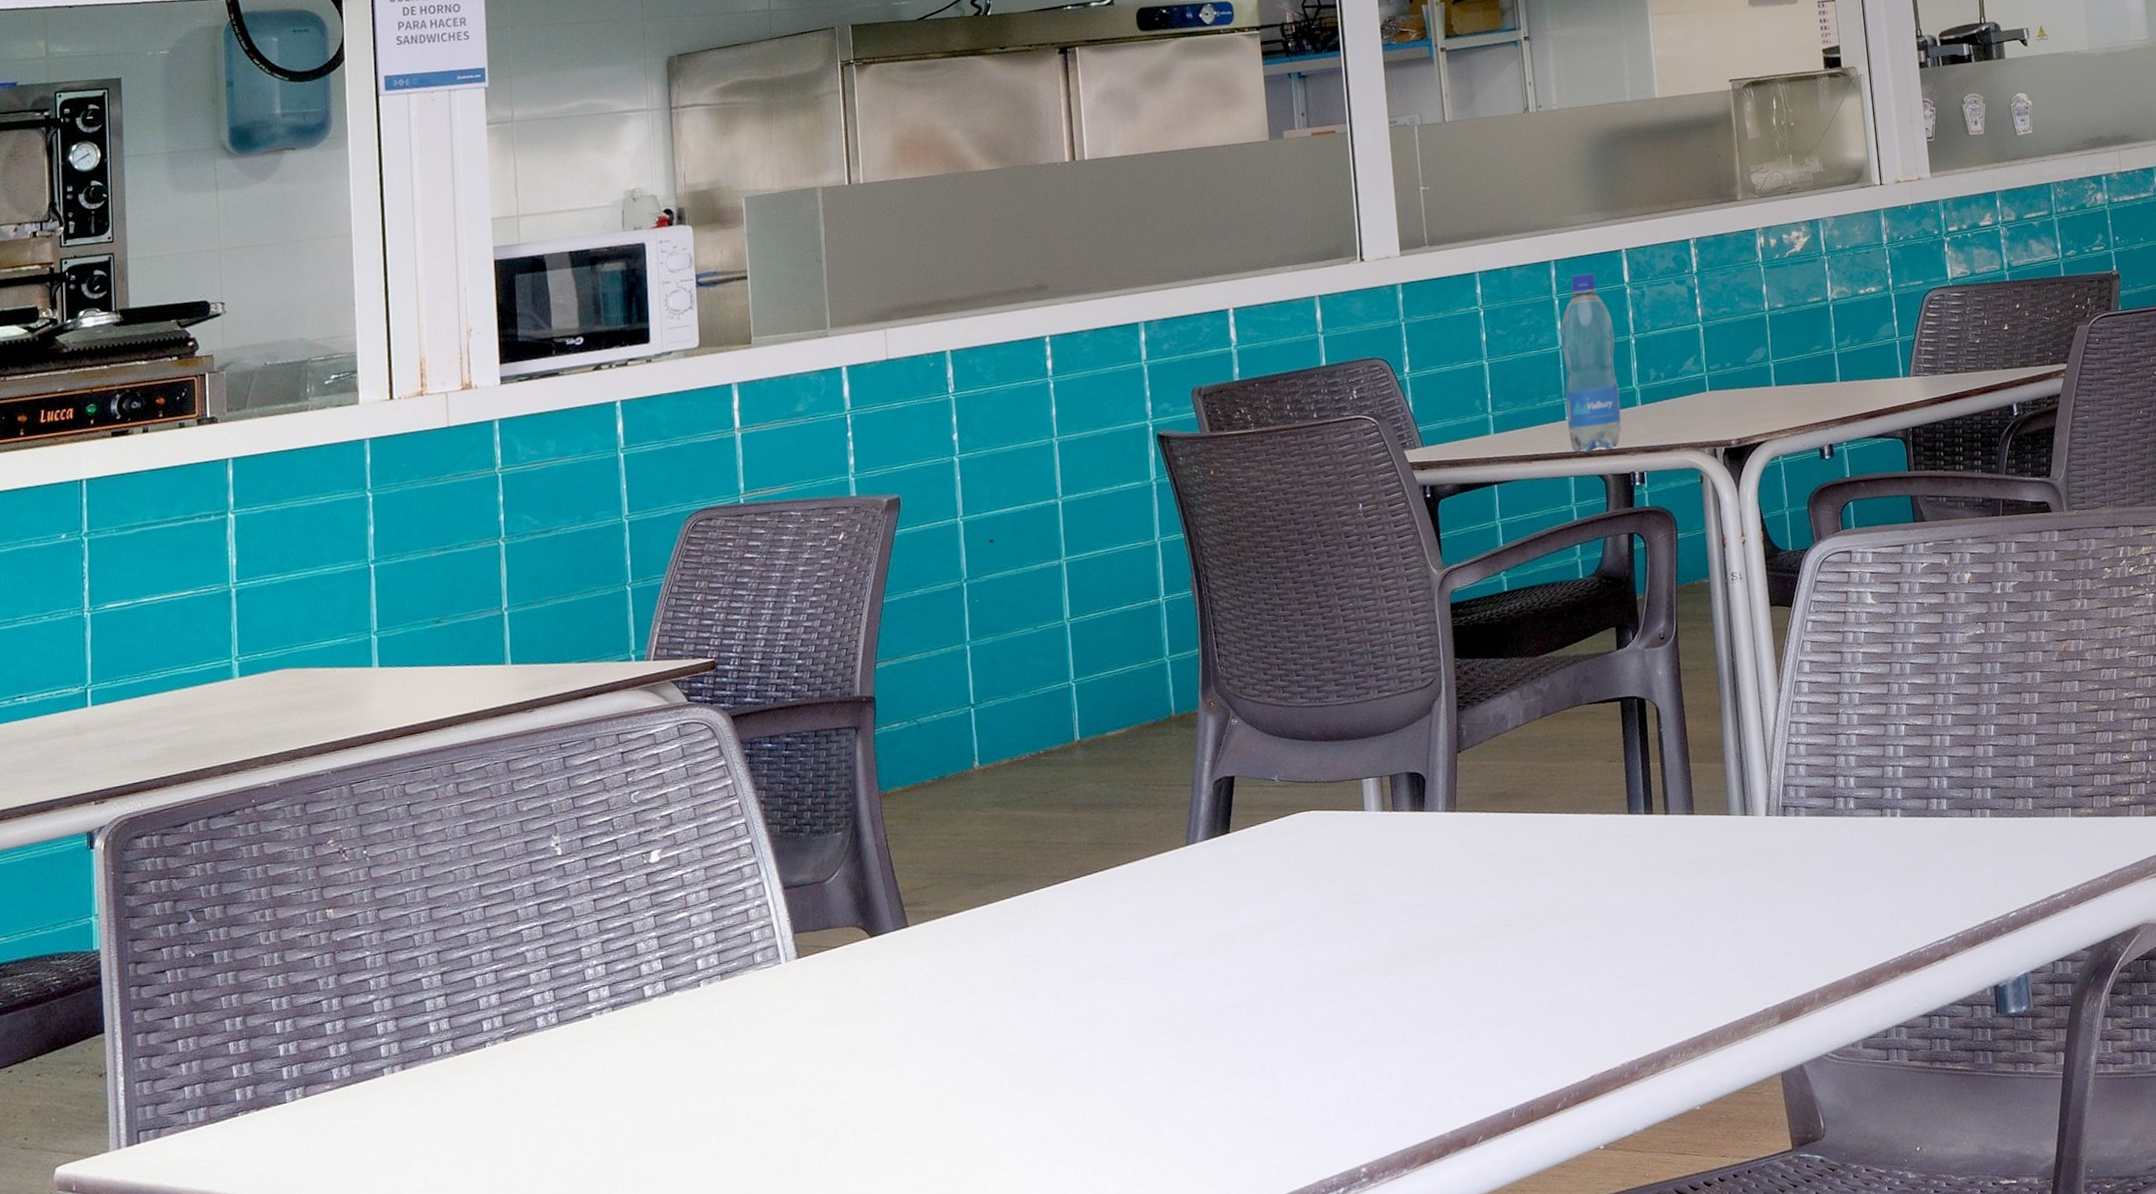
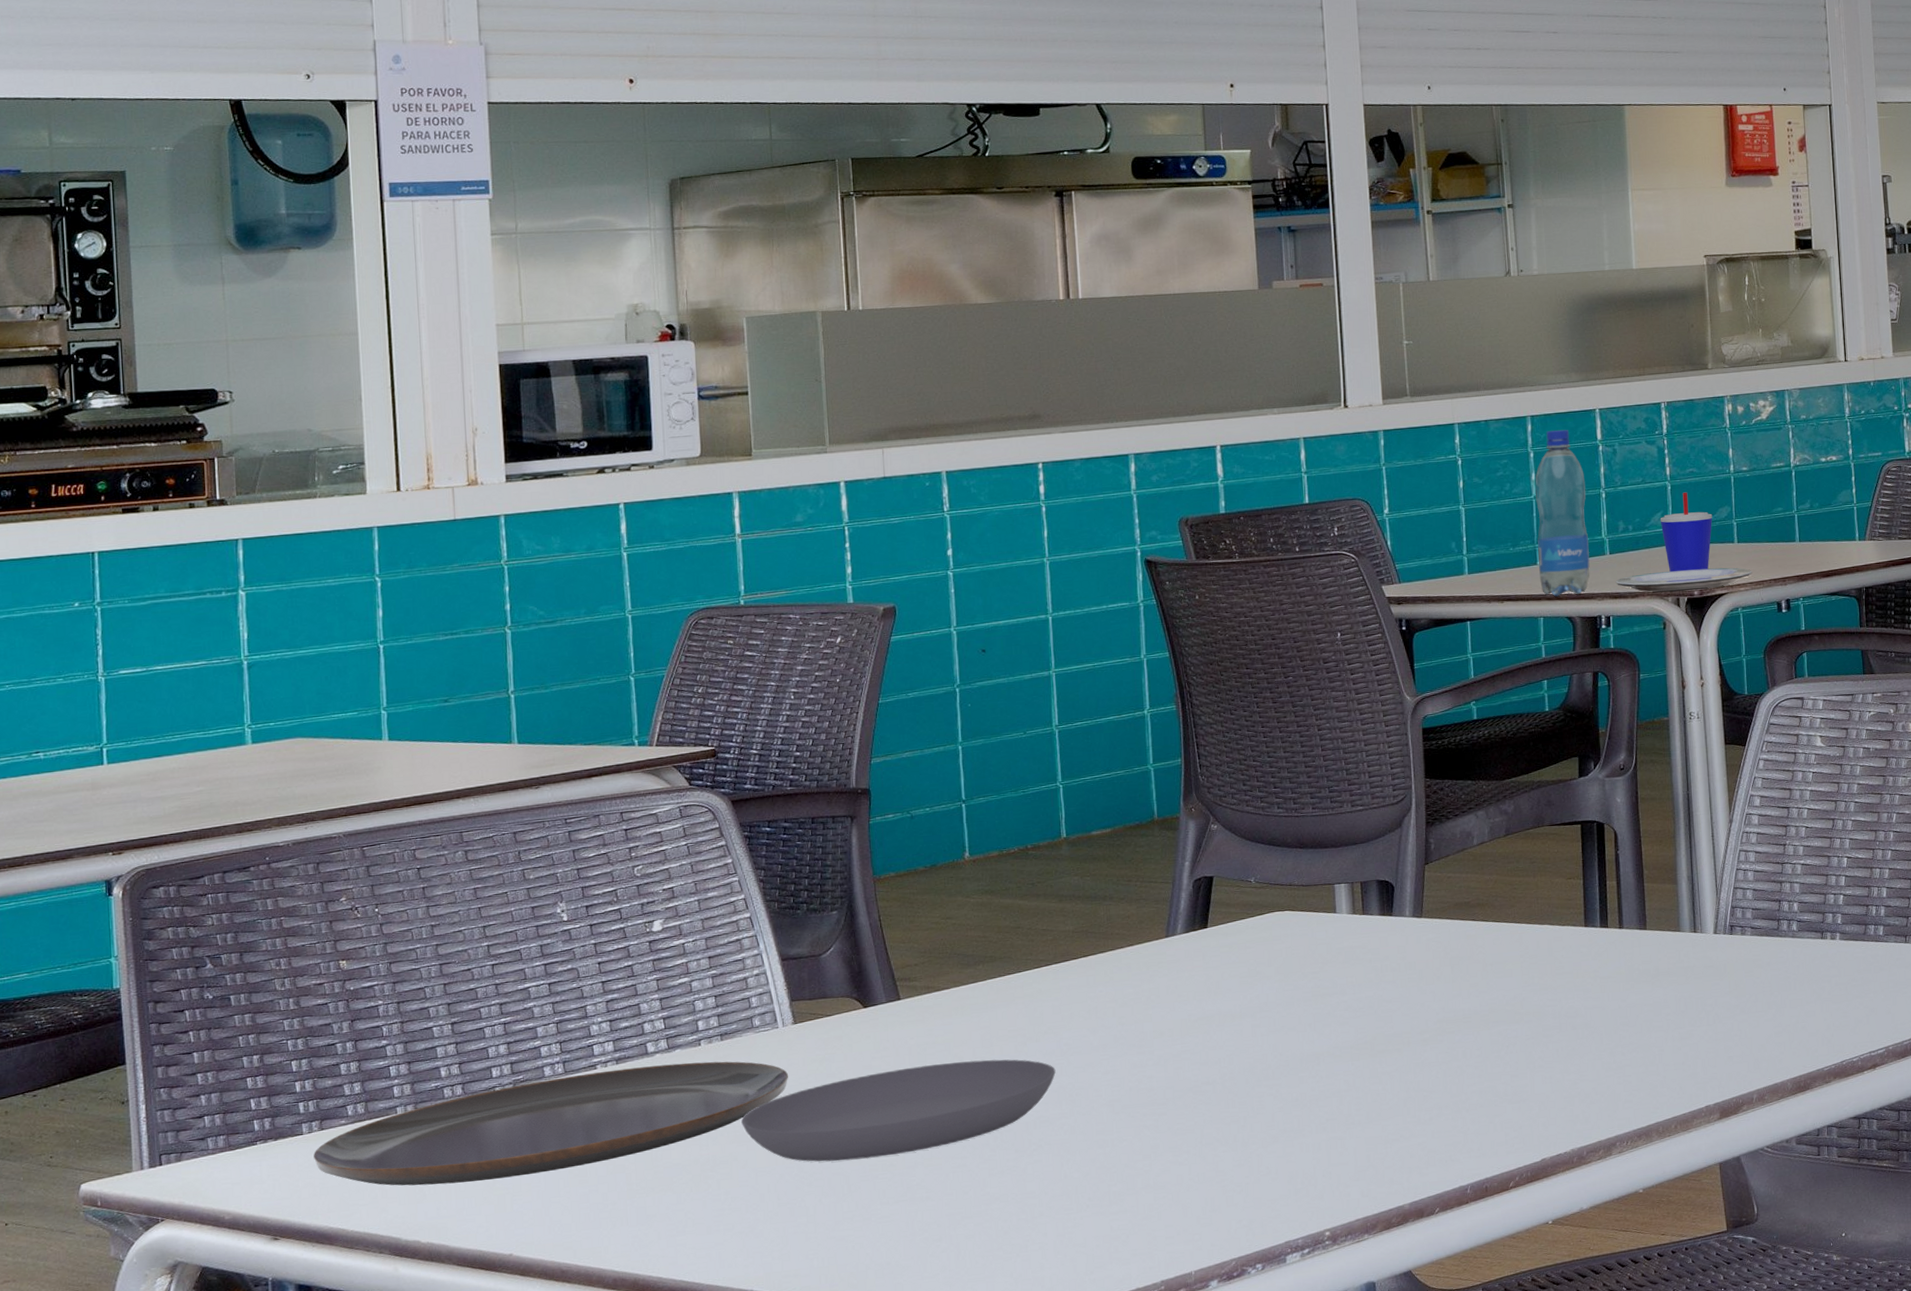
plate: none [297,1002,793,1156] -> present [314,1061,789,1186]
saucer: none [743,987,1073,1111] -> present [741,1059,1056,1162]
plate: none [1648,413,1792,444] -> present [1615,567,1752,592]
beverage cup: none [1693,333,1748,422] -> present [1660,492,1713,573]

